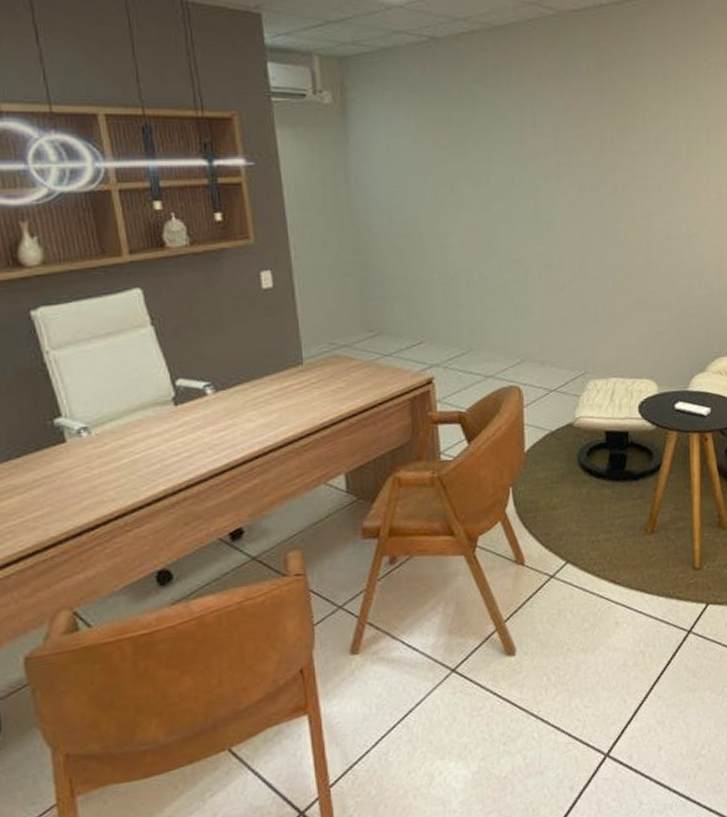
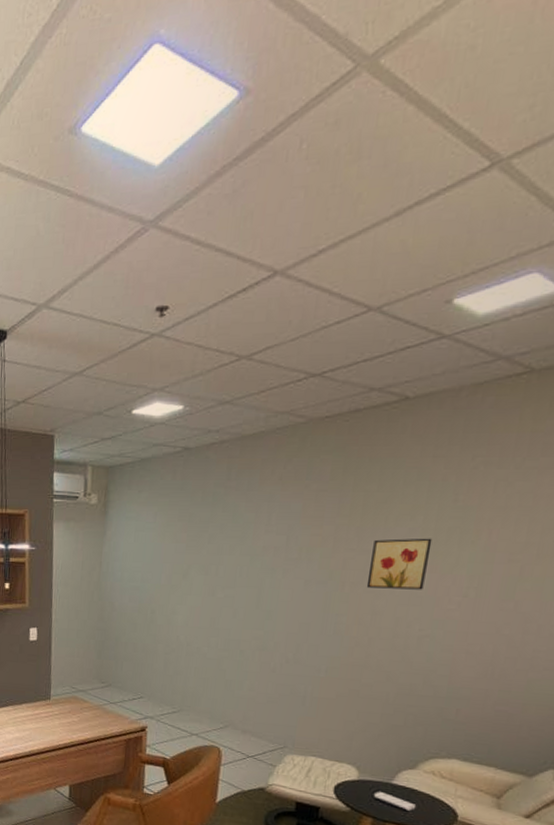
wall art: none [635,137,685,190] -> present [366,538,433,590]

